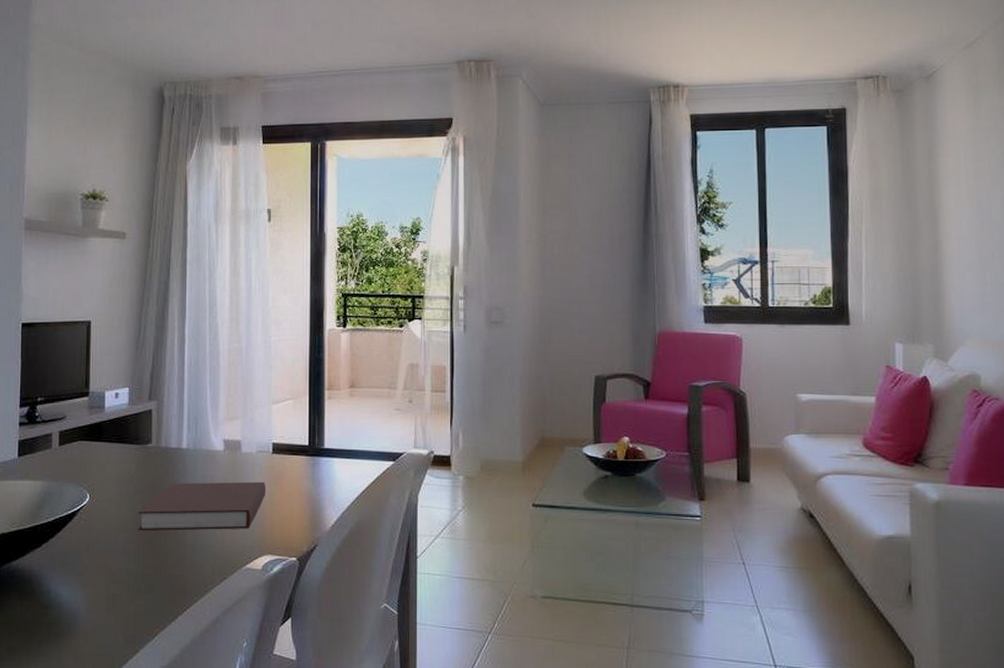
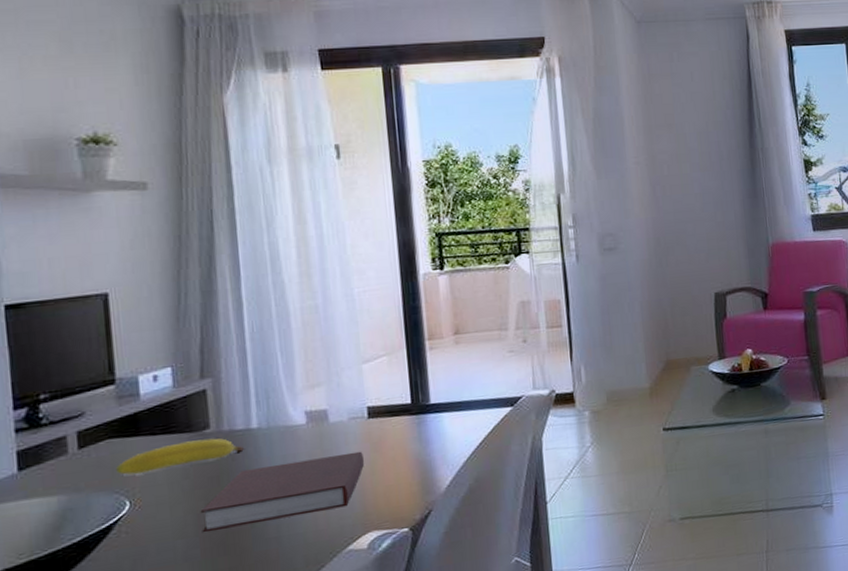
fruit: none [83,452,175,474] -> present [116,438,244,475]

